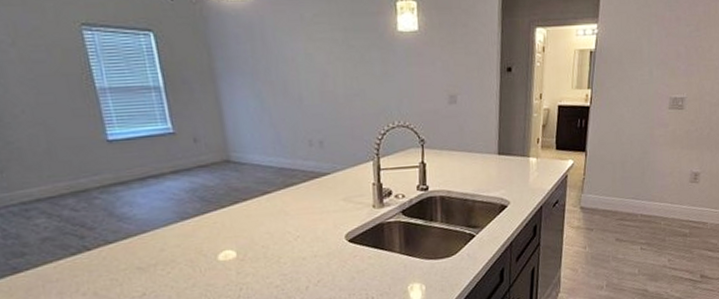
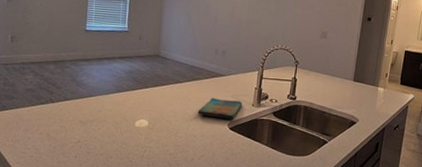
dish towel: none [301,204,360,231] -> present [198,97,243,119]

